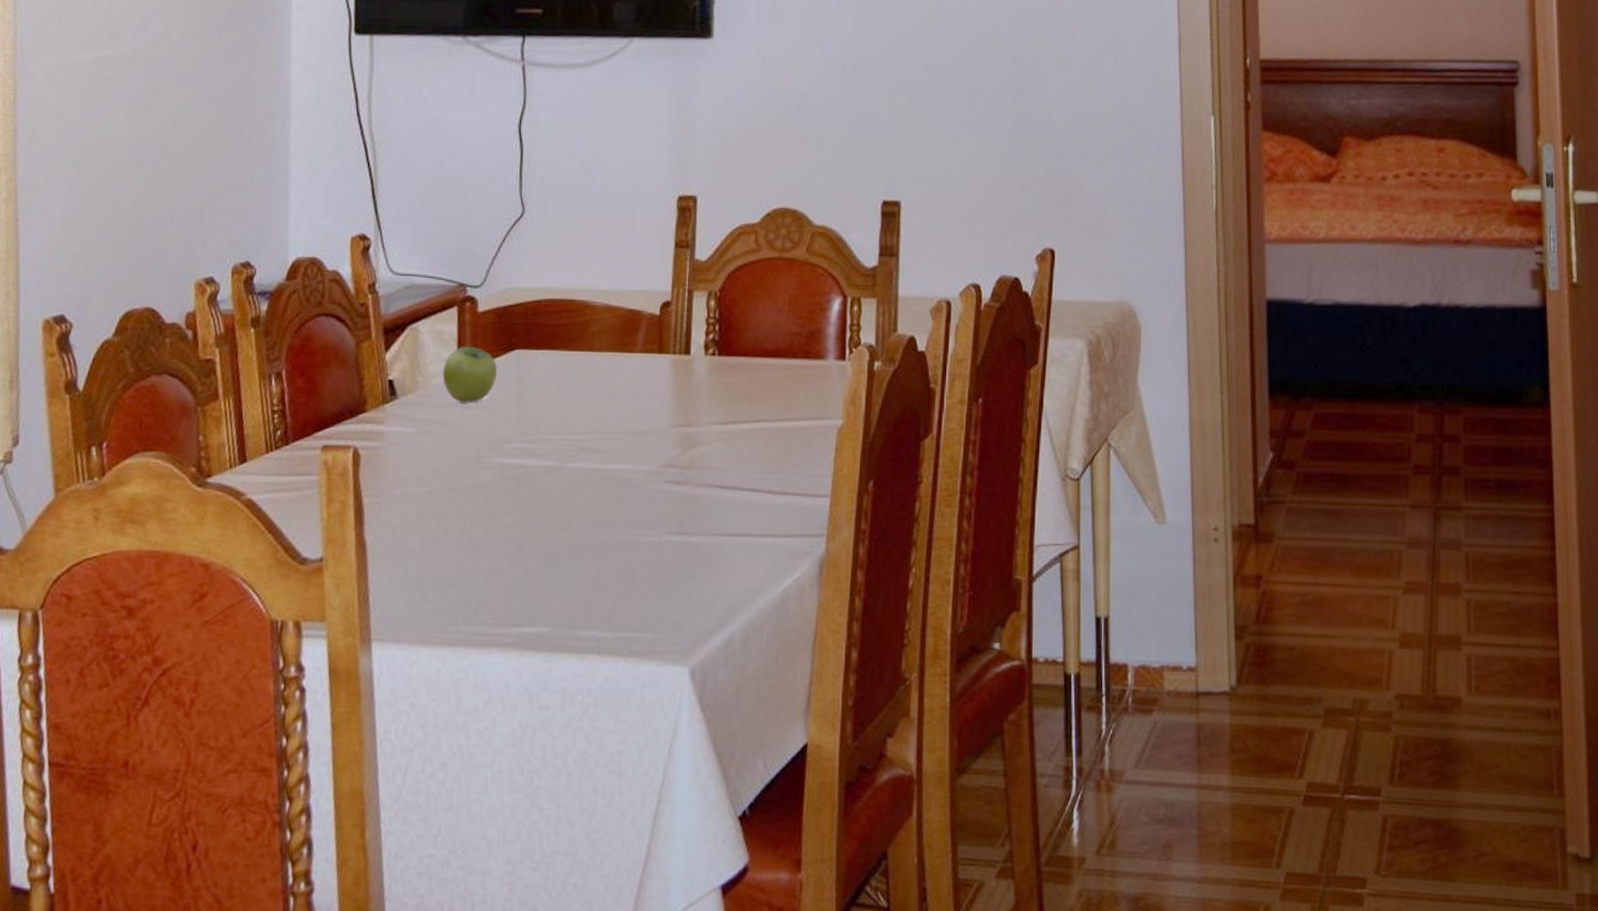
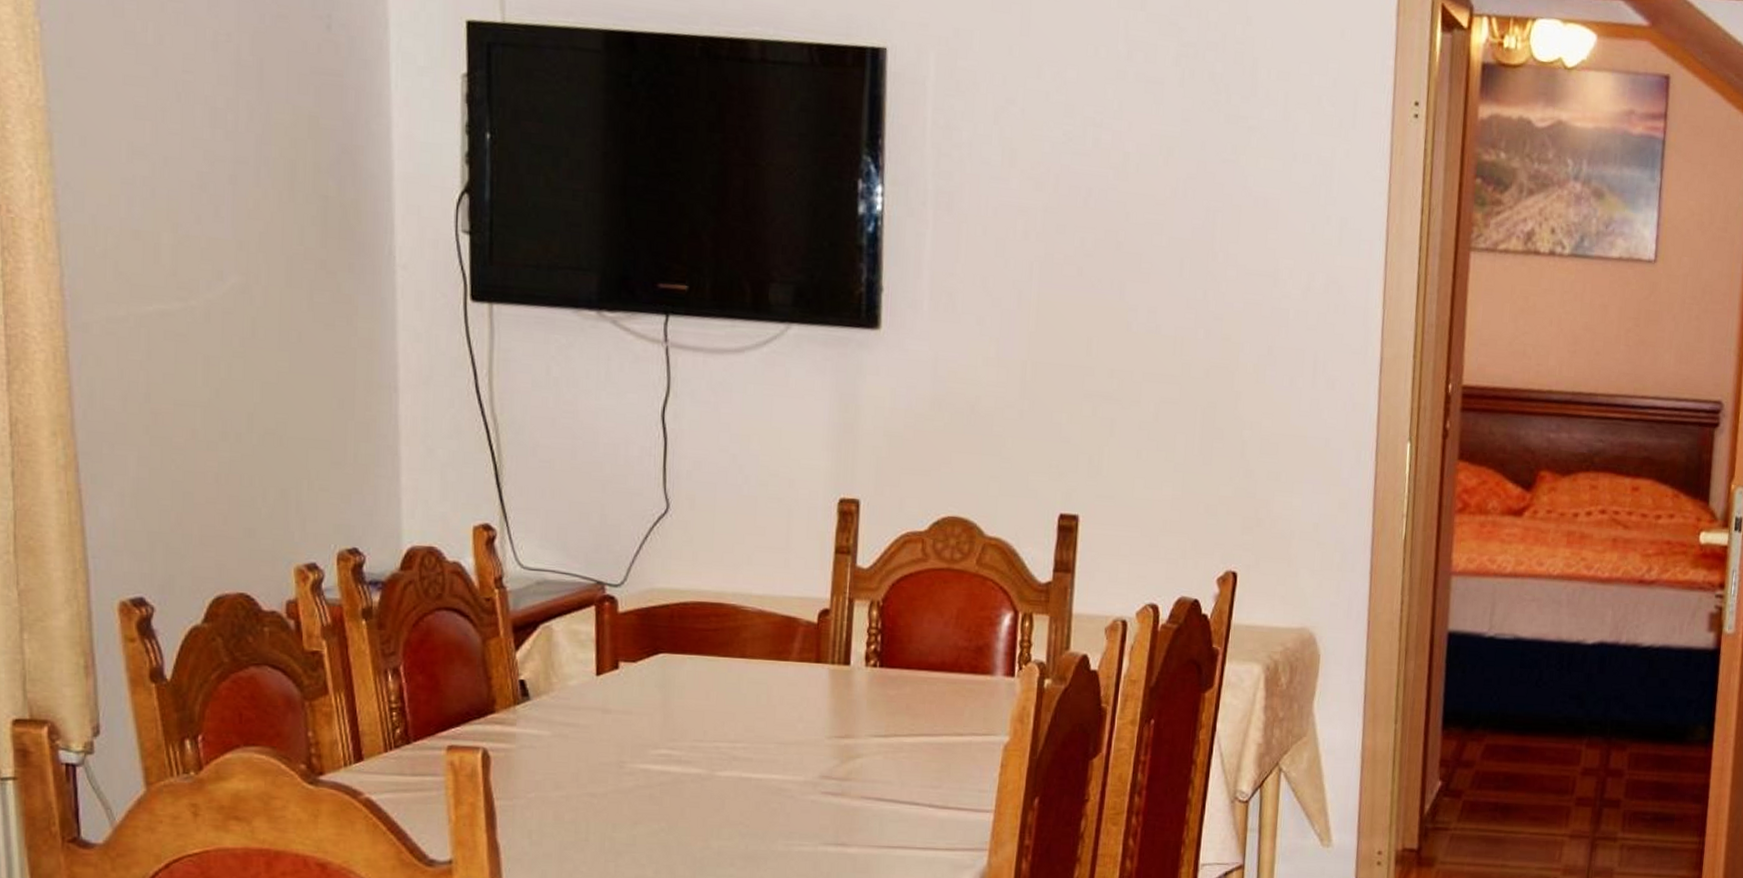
fruit: present [442,346,497,402] -> none [579,647,640,706]

